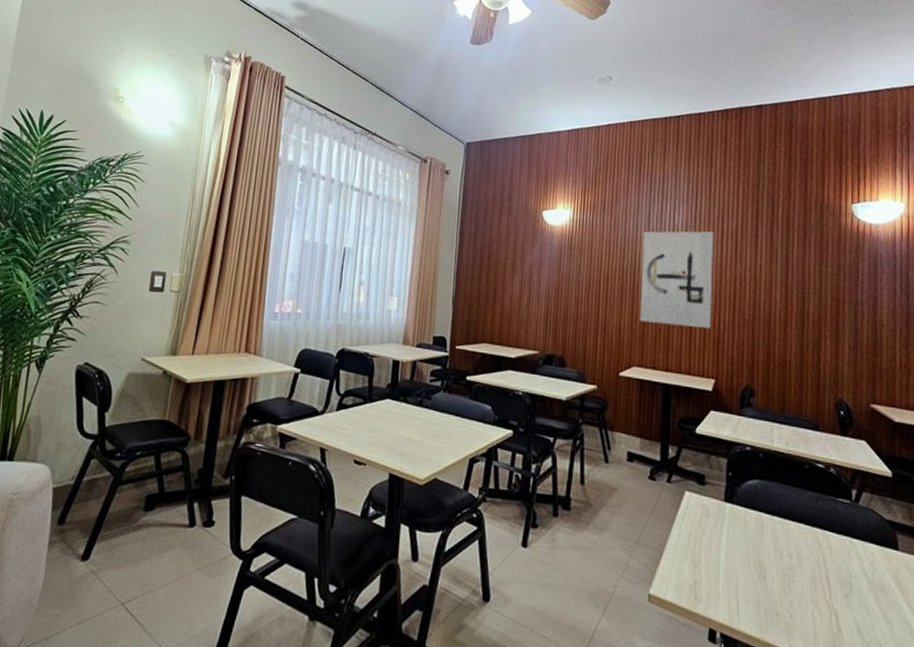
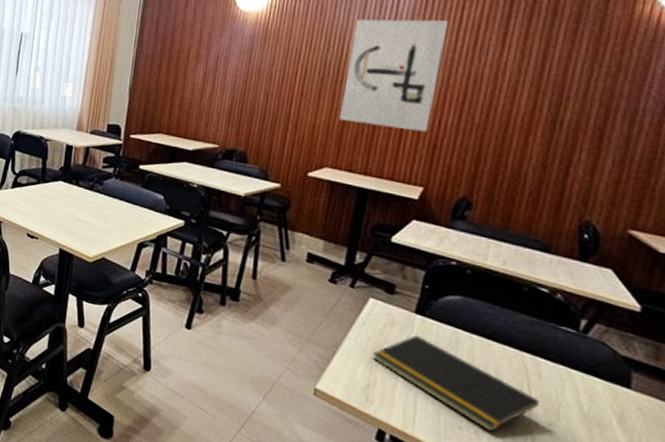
notepad: none [694,523,835,614] -> present [372,334,540,433]

